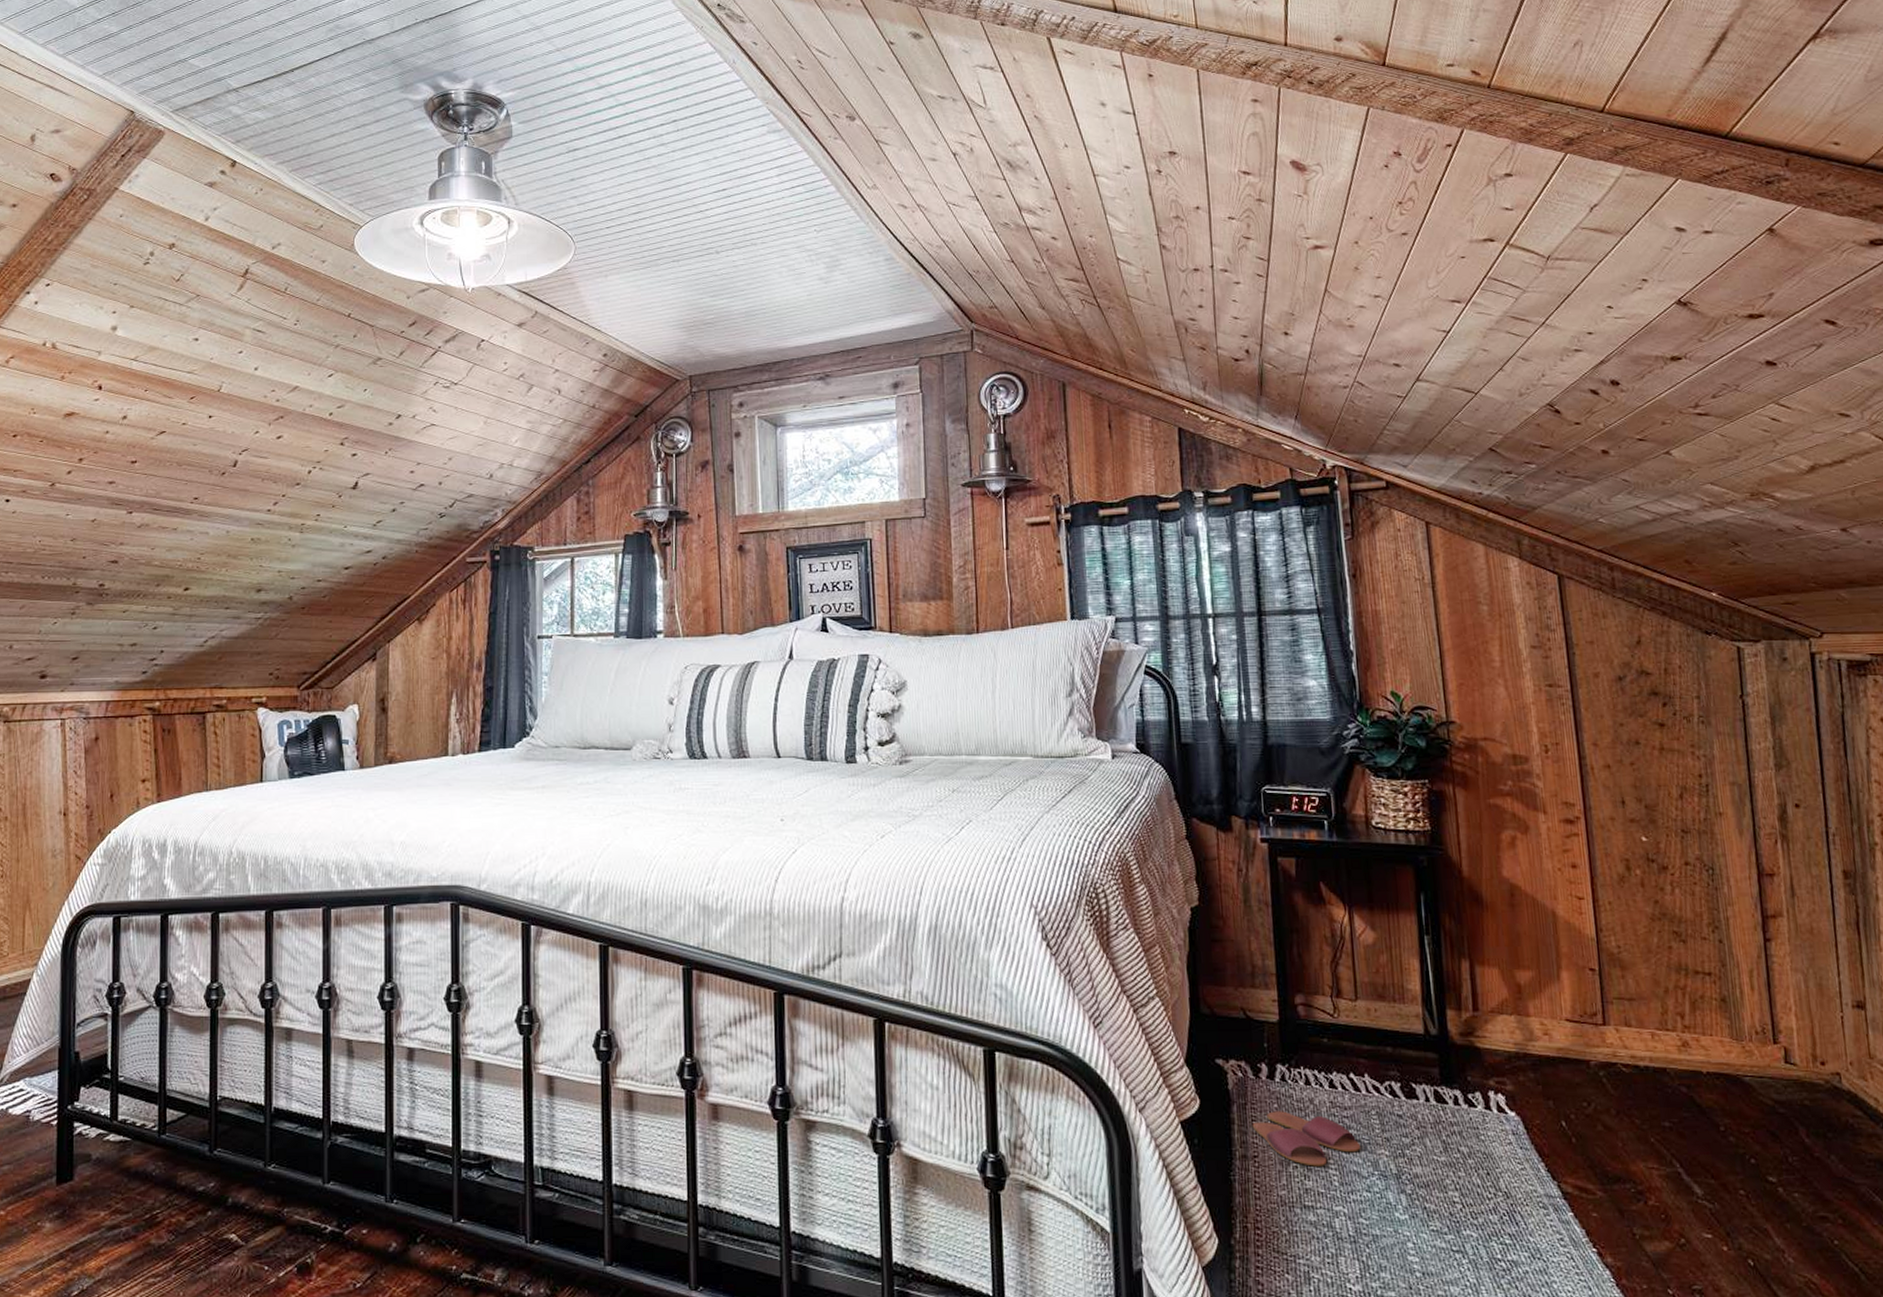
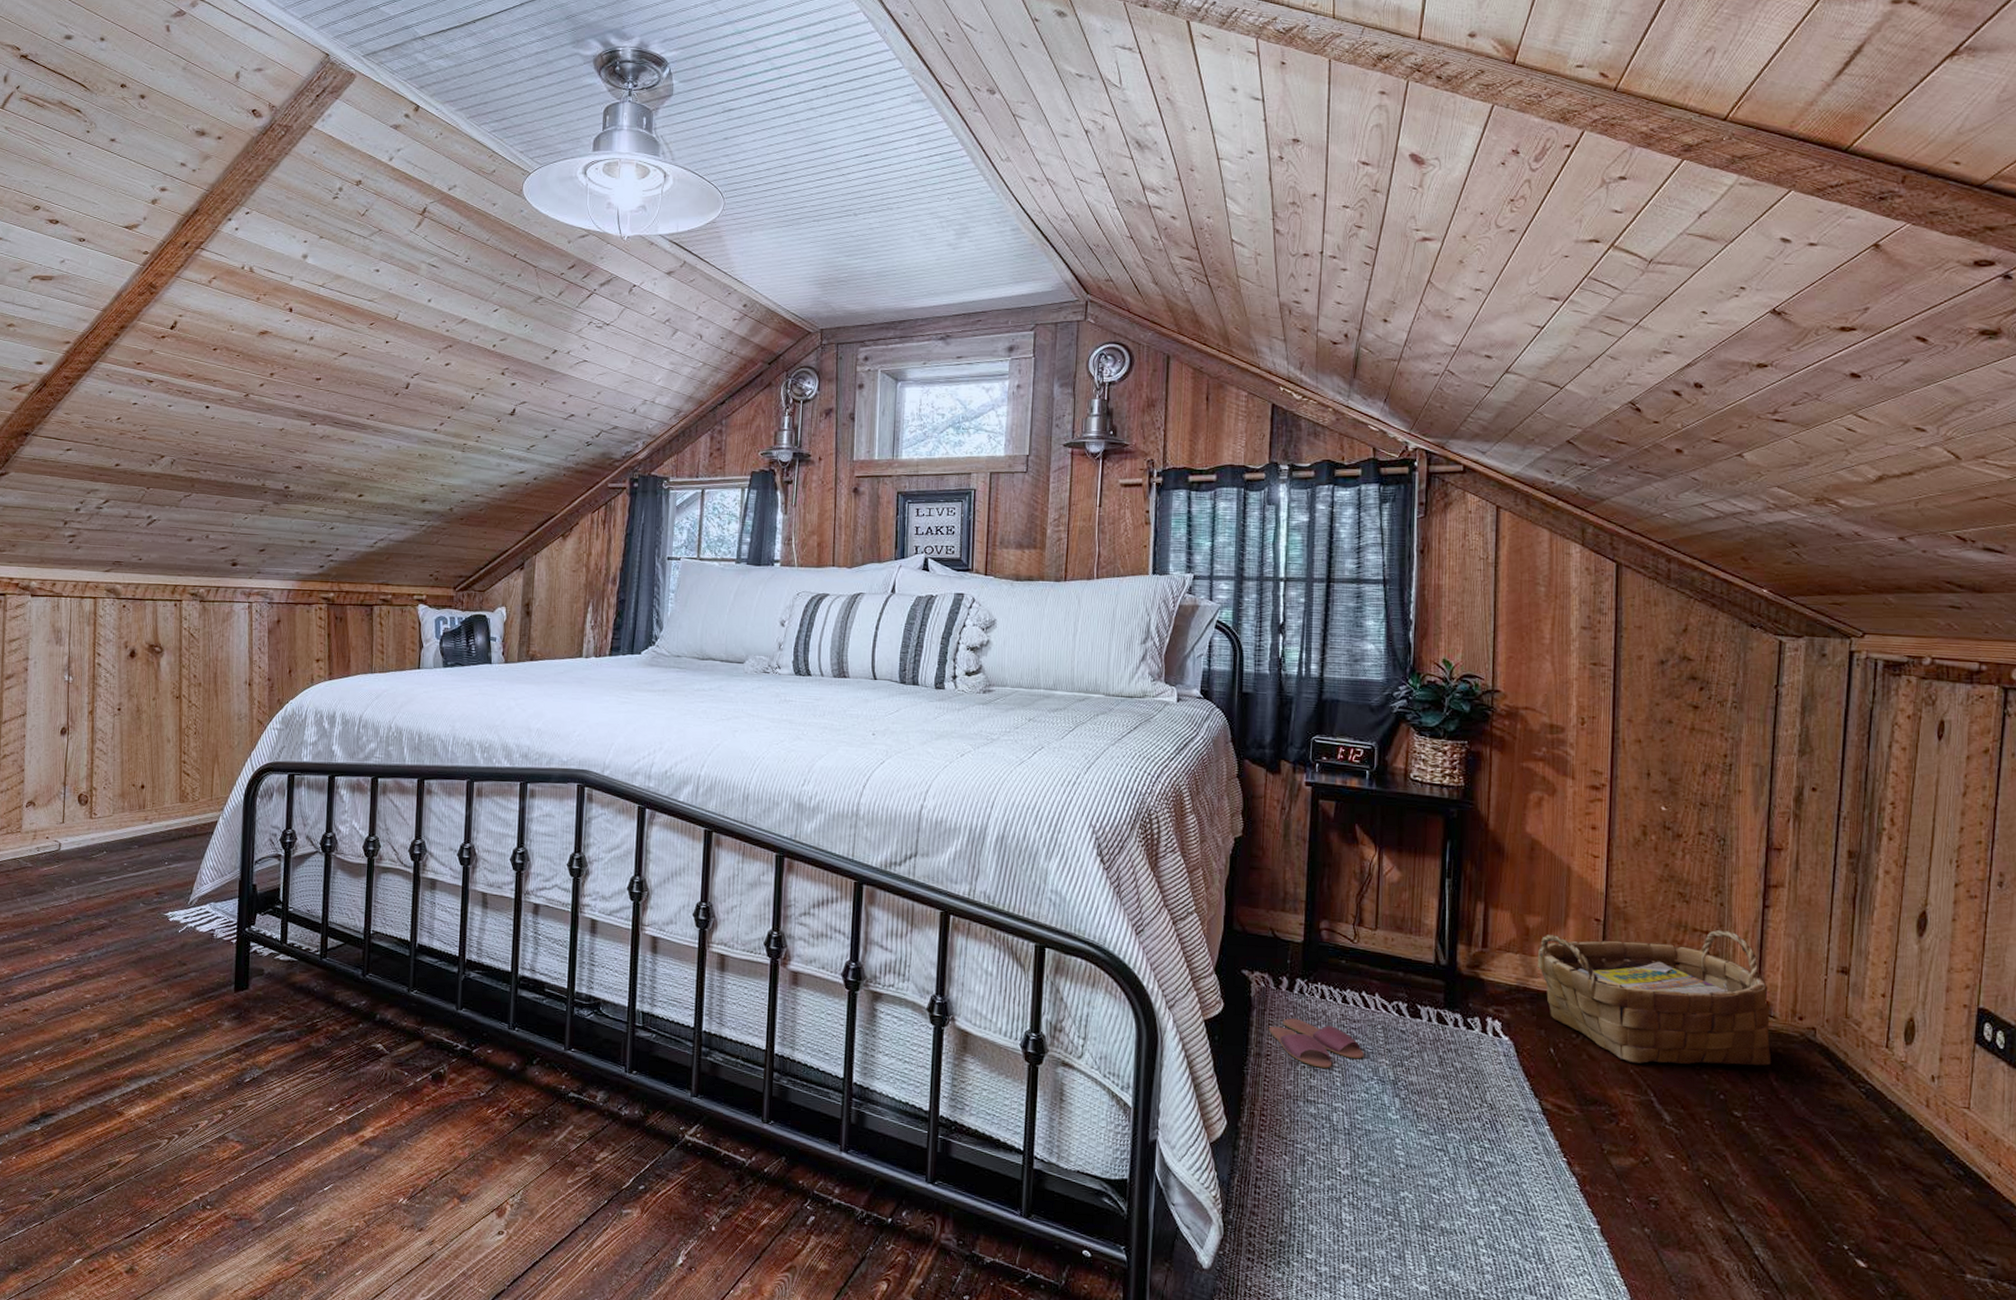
woven basket: none [1534,971,1800,1131] -> present [1538,930,1772,1066]

